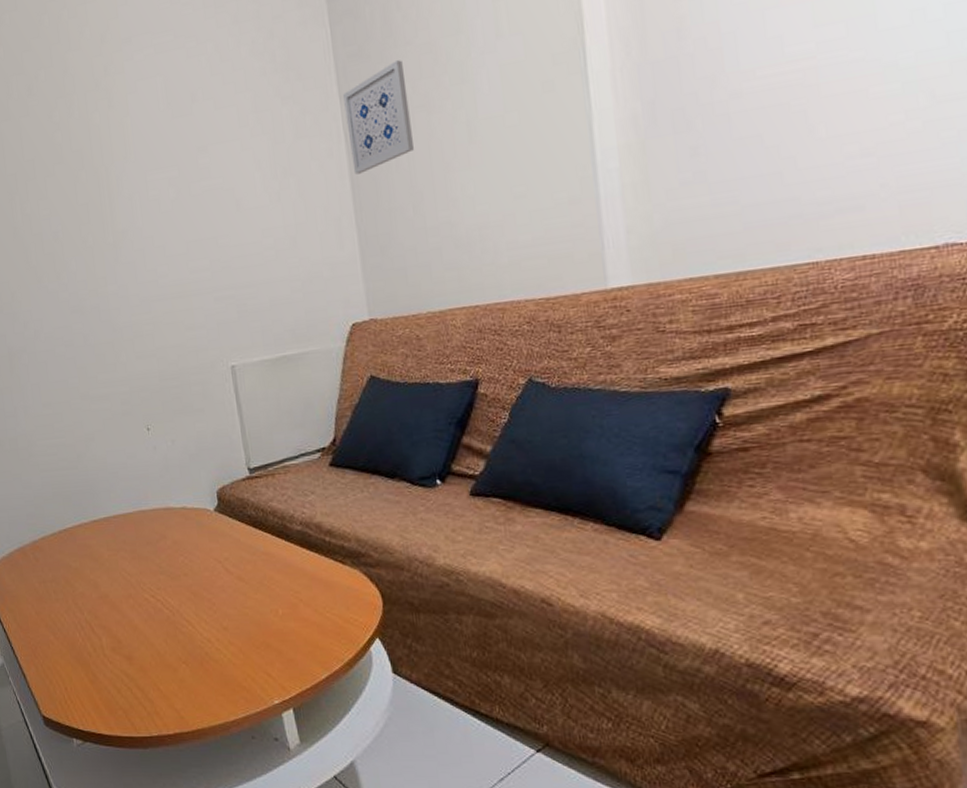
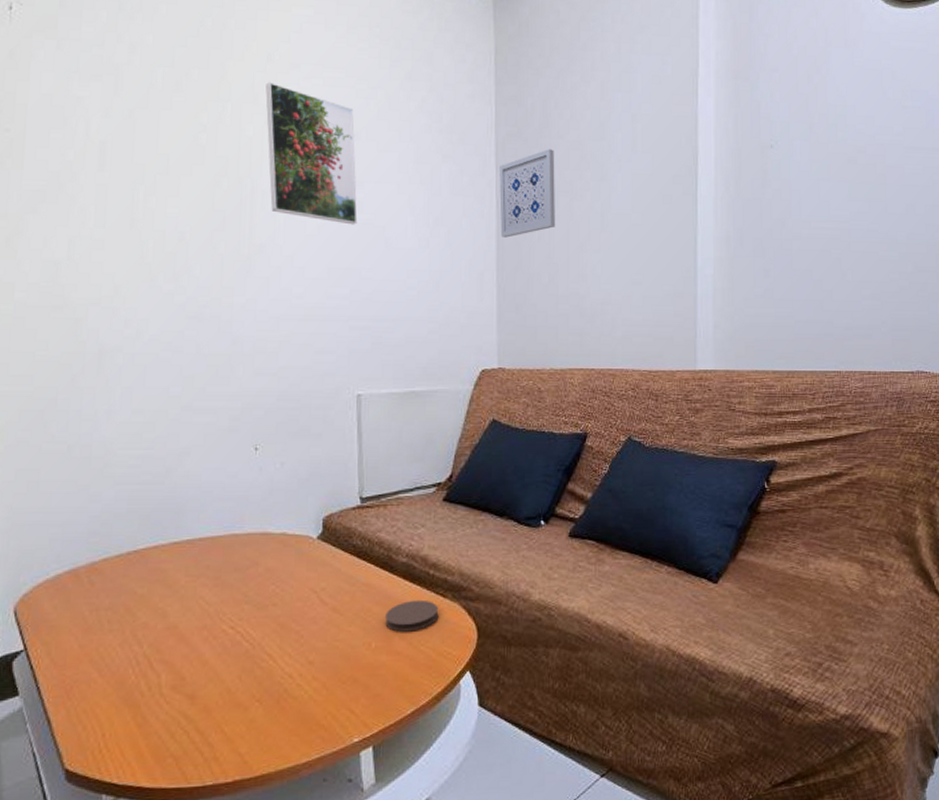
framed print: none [104,63,207,196] -> present [266,81,358,225]
coaster: none [288,567,341,599] -> present [385,599,439,632]

